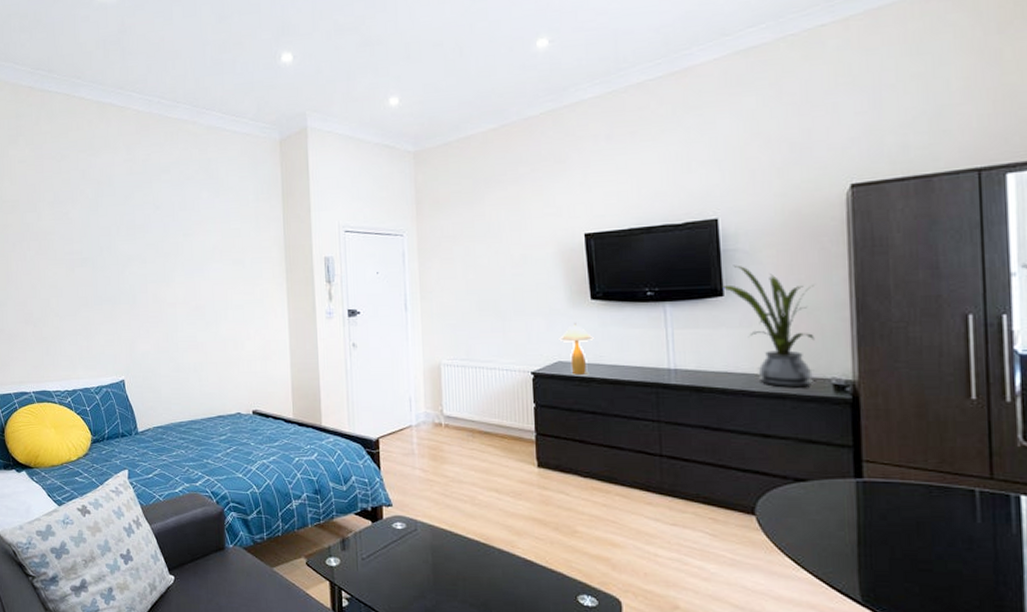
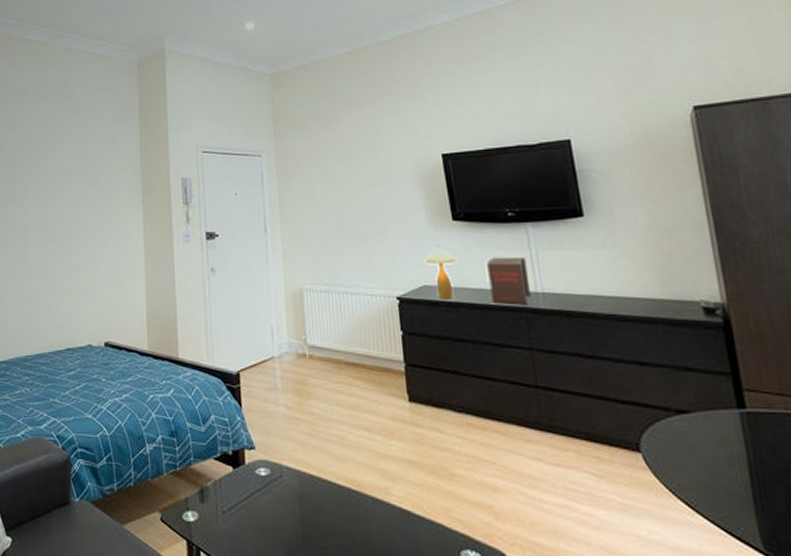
books: none [622,334,663,381] -> present [486,256,531,306]
house plant: present [722,265,815,388] -> none [581,185,683,312]

